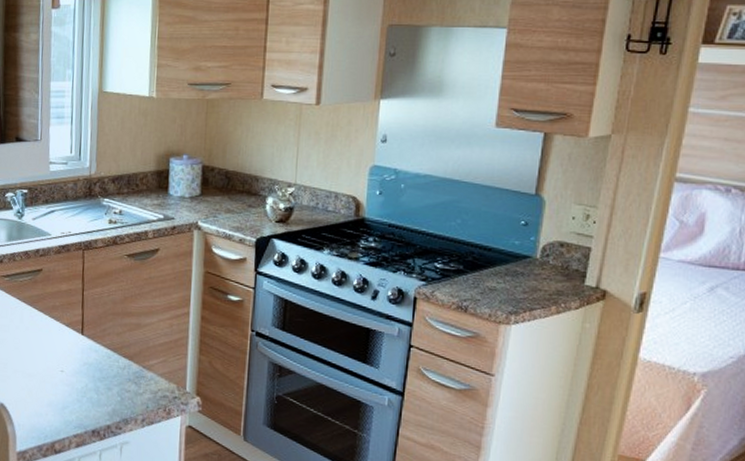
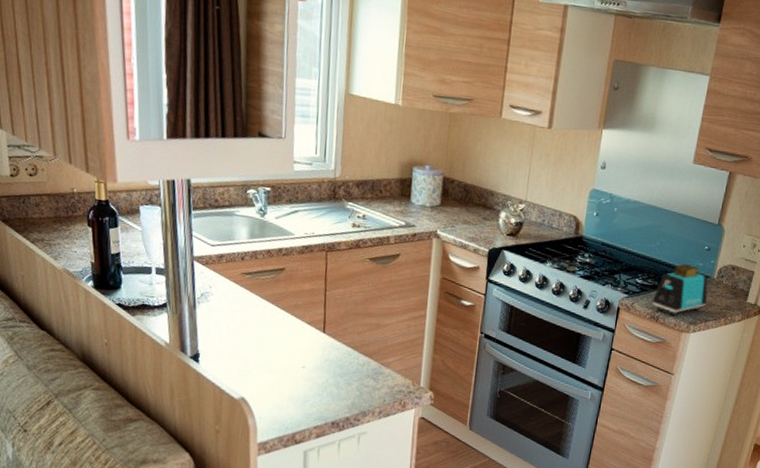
toaster: none [457,243,531,306] -> present [652,264,708,317]

